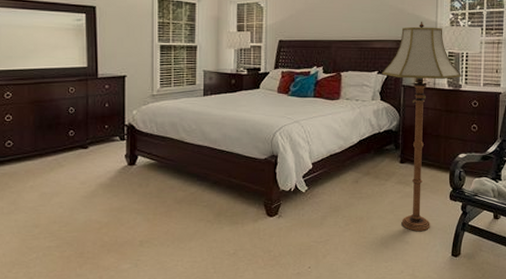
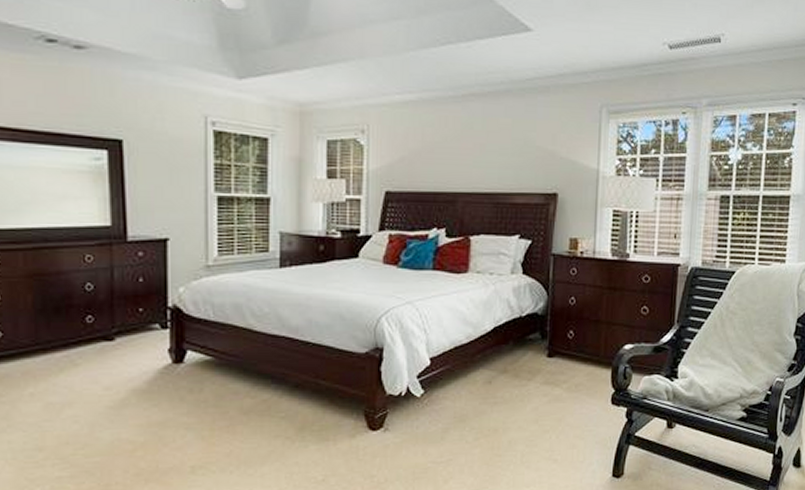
floor lamp: present [382,21,461,231] -> none [525,168,629,446]

